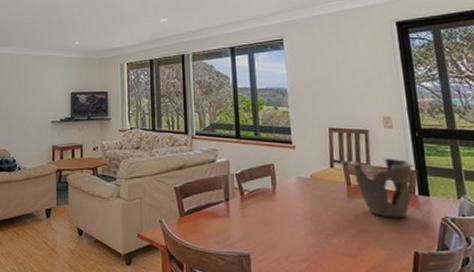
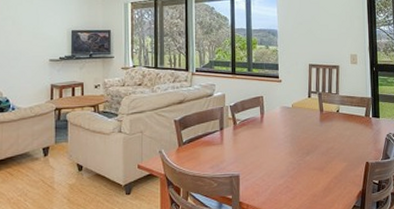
decorative bowl: present [349,158,414,218] -> none [323,88,370,137]

